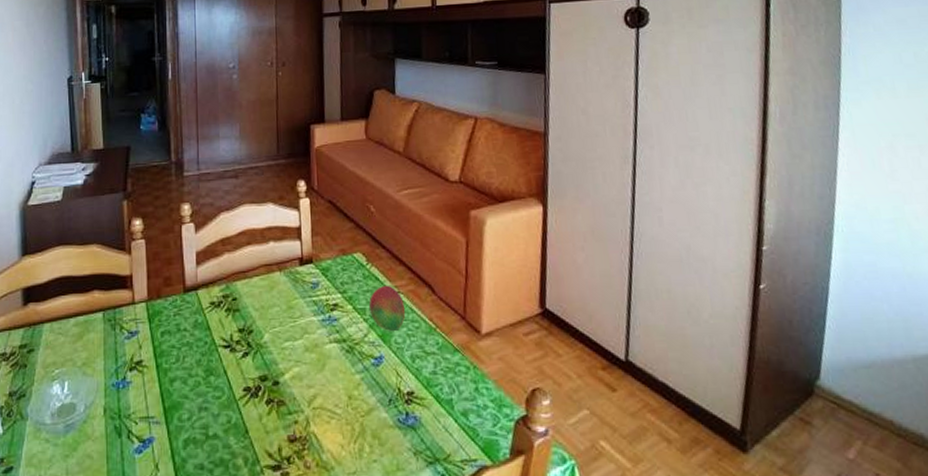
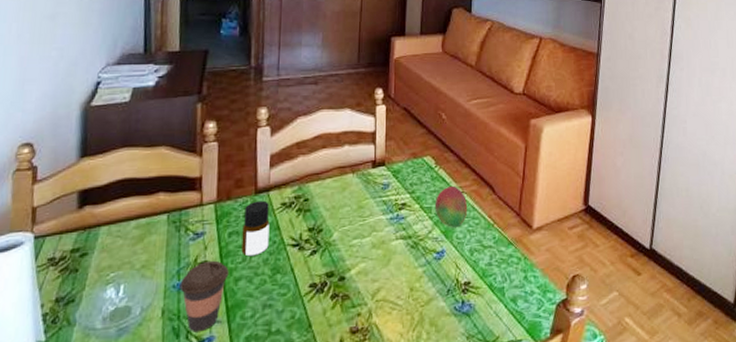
coffee cup: none [118,360,164,432] -> present [179,260,229,332]
bottle: none [174,299,201,357] -> present [241,200,270,257]

